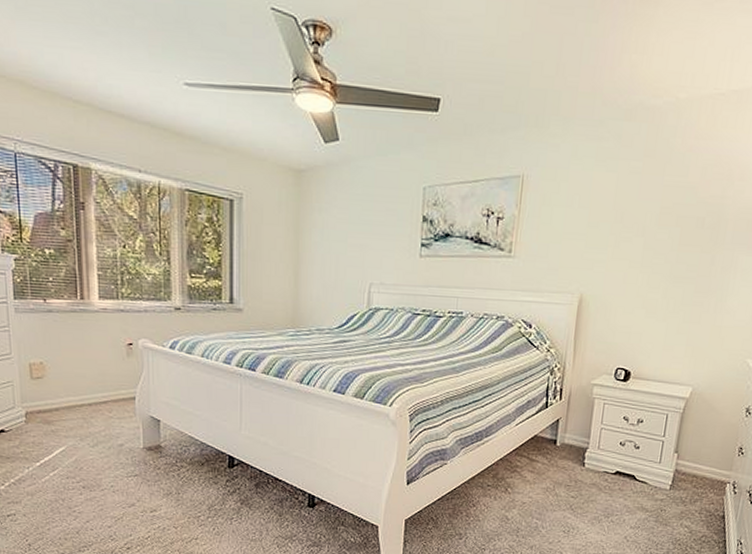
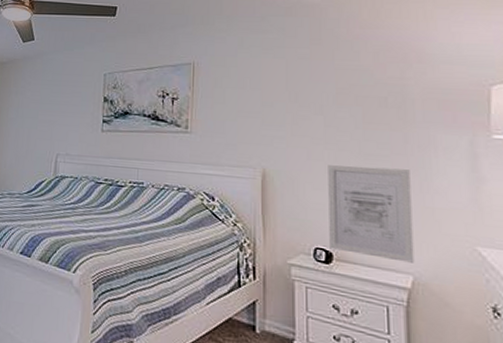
wall art: none [629,288,710,376] -> present [328,165,415,263]

